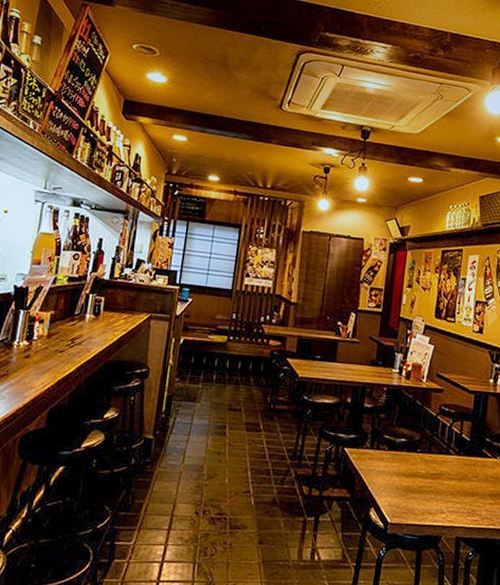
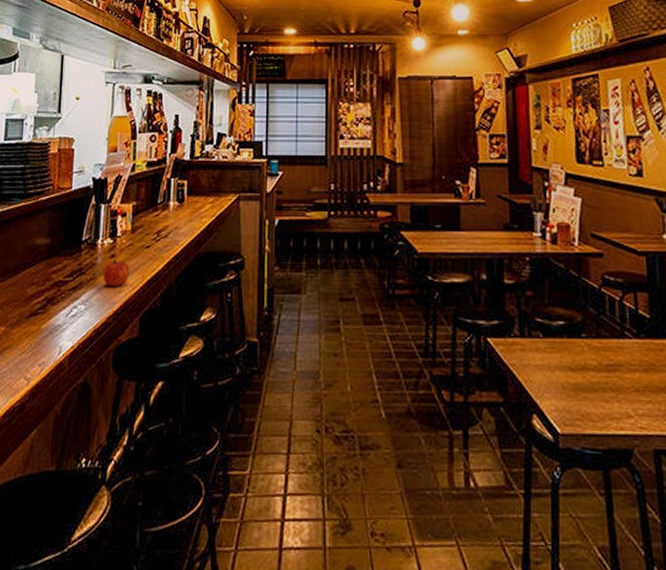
fruit: none [16,359,43,383] -> present [103,259,130,286]

